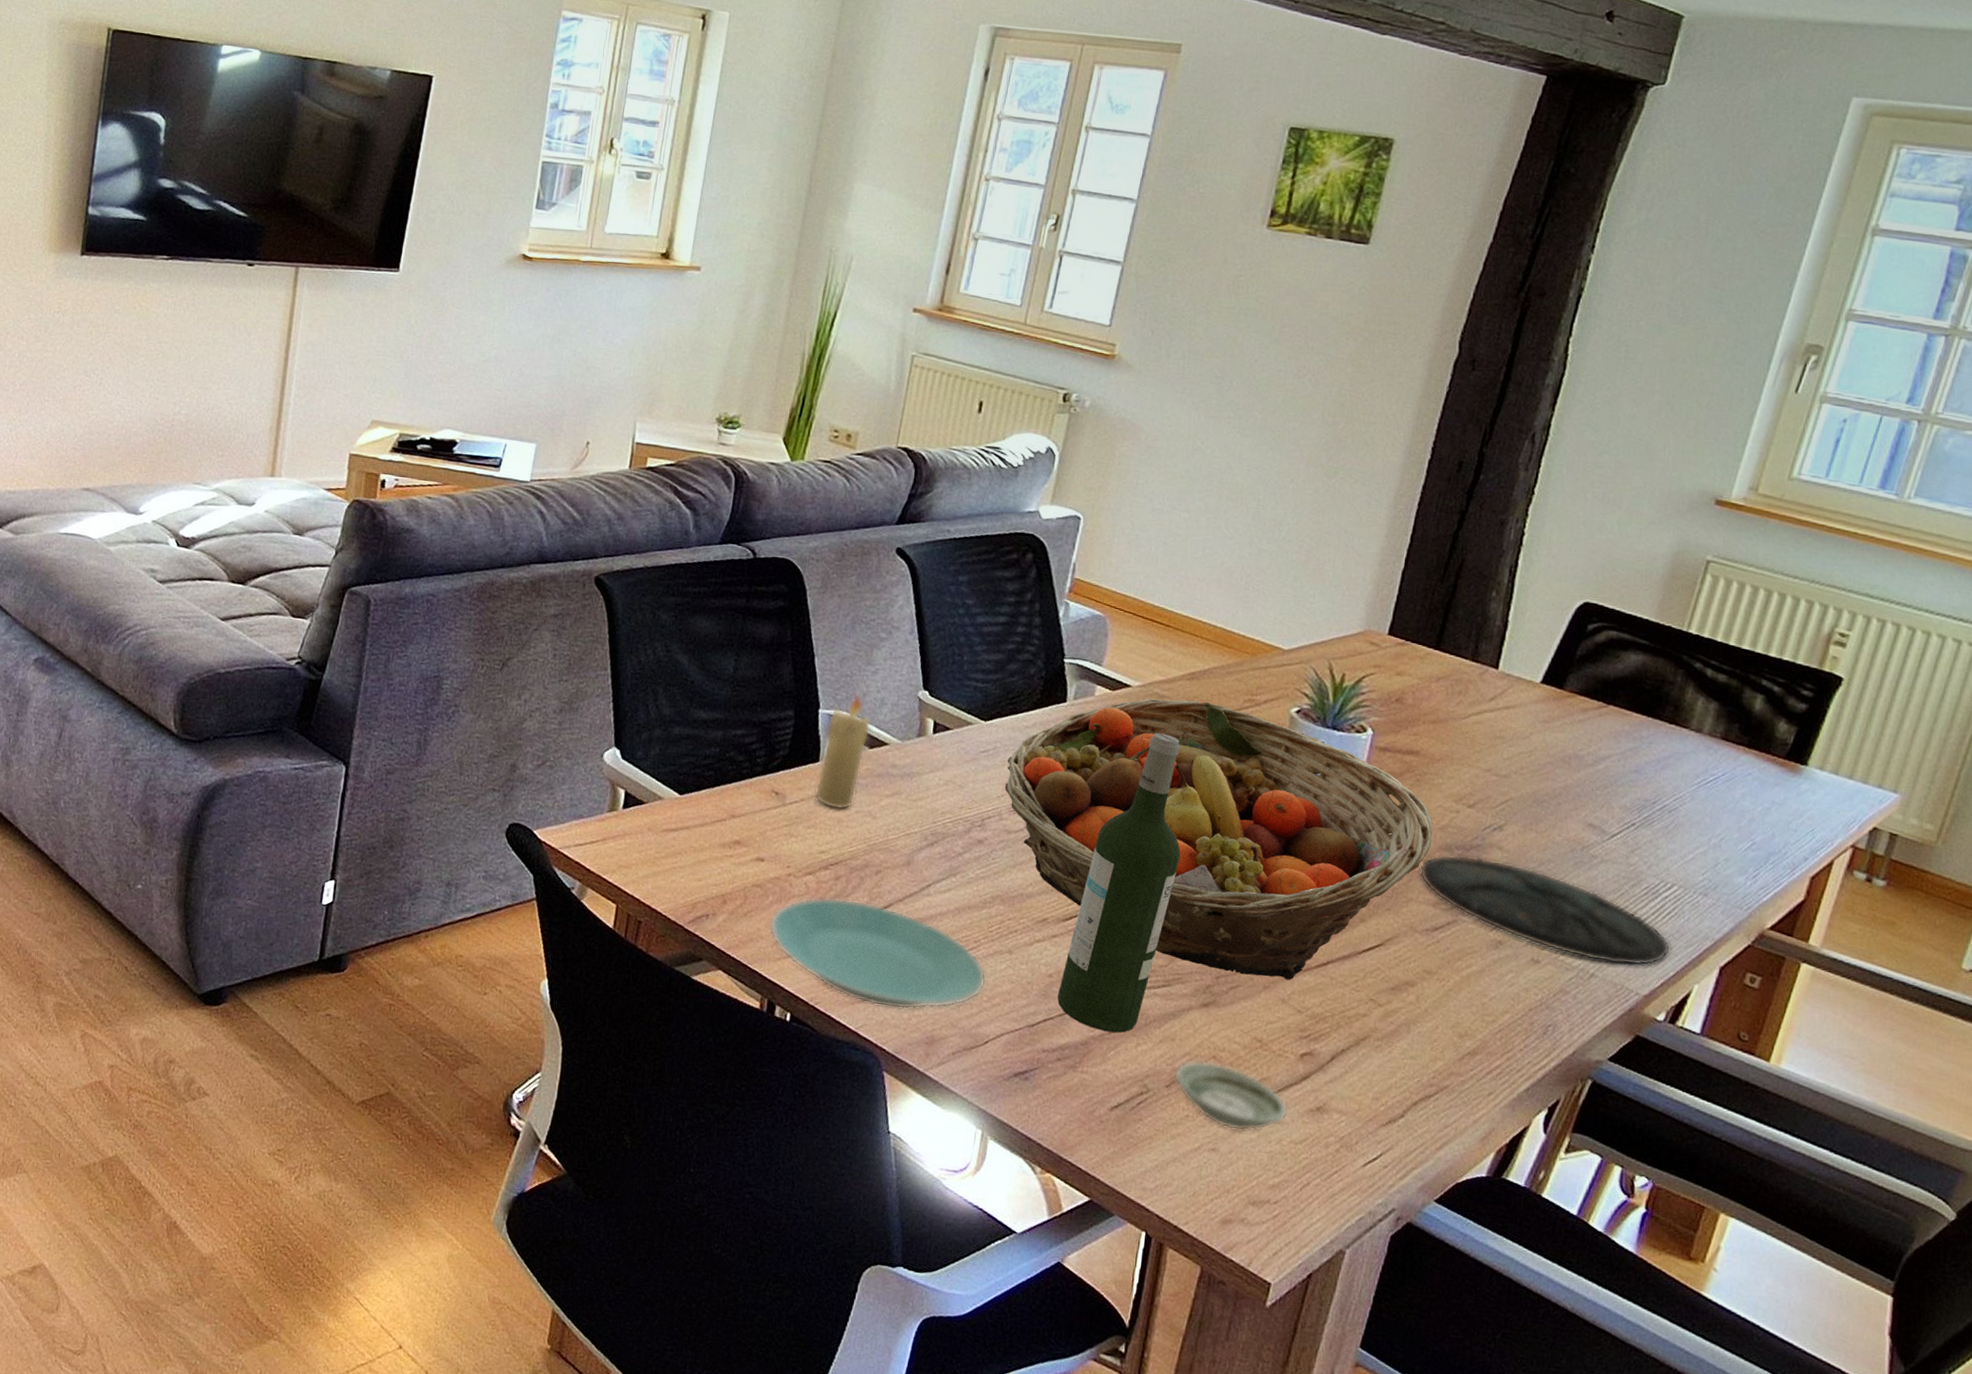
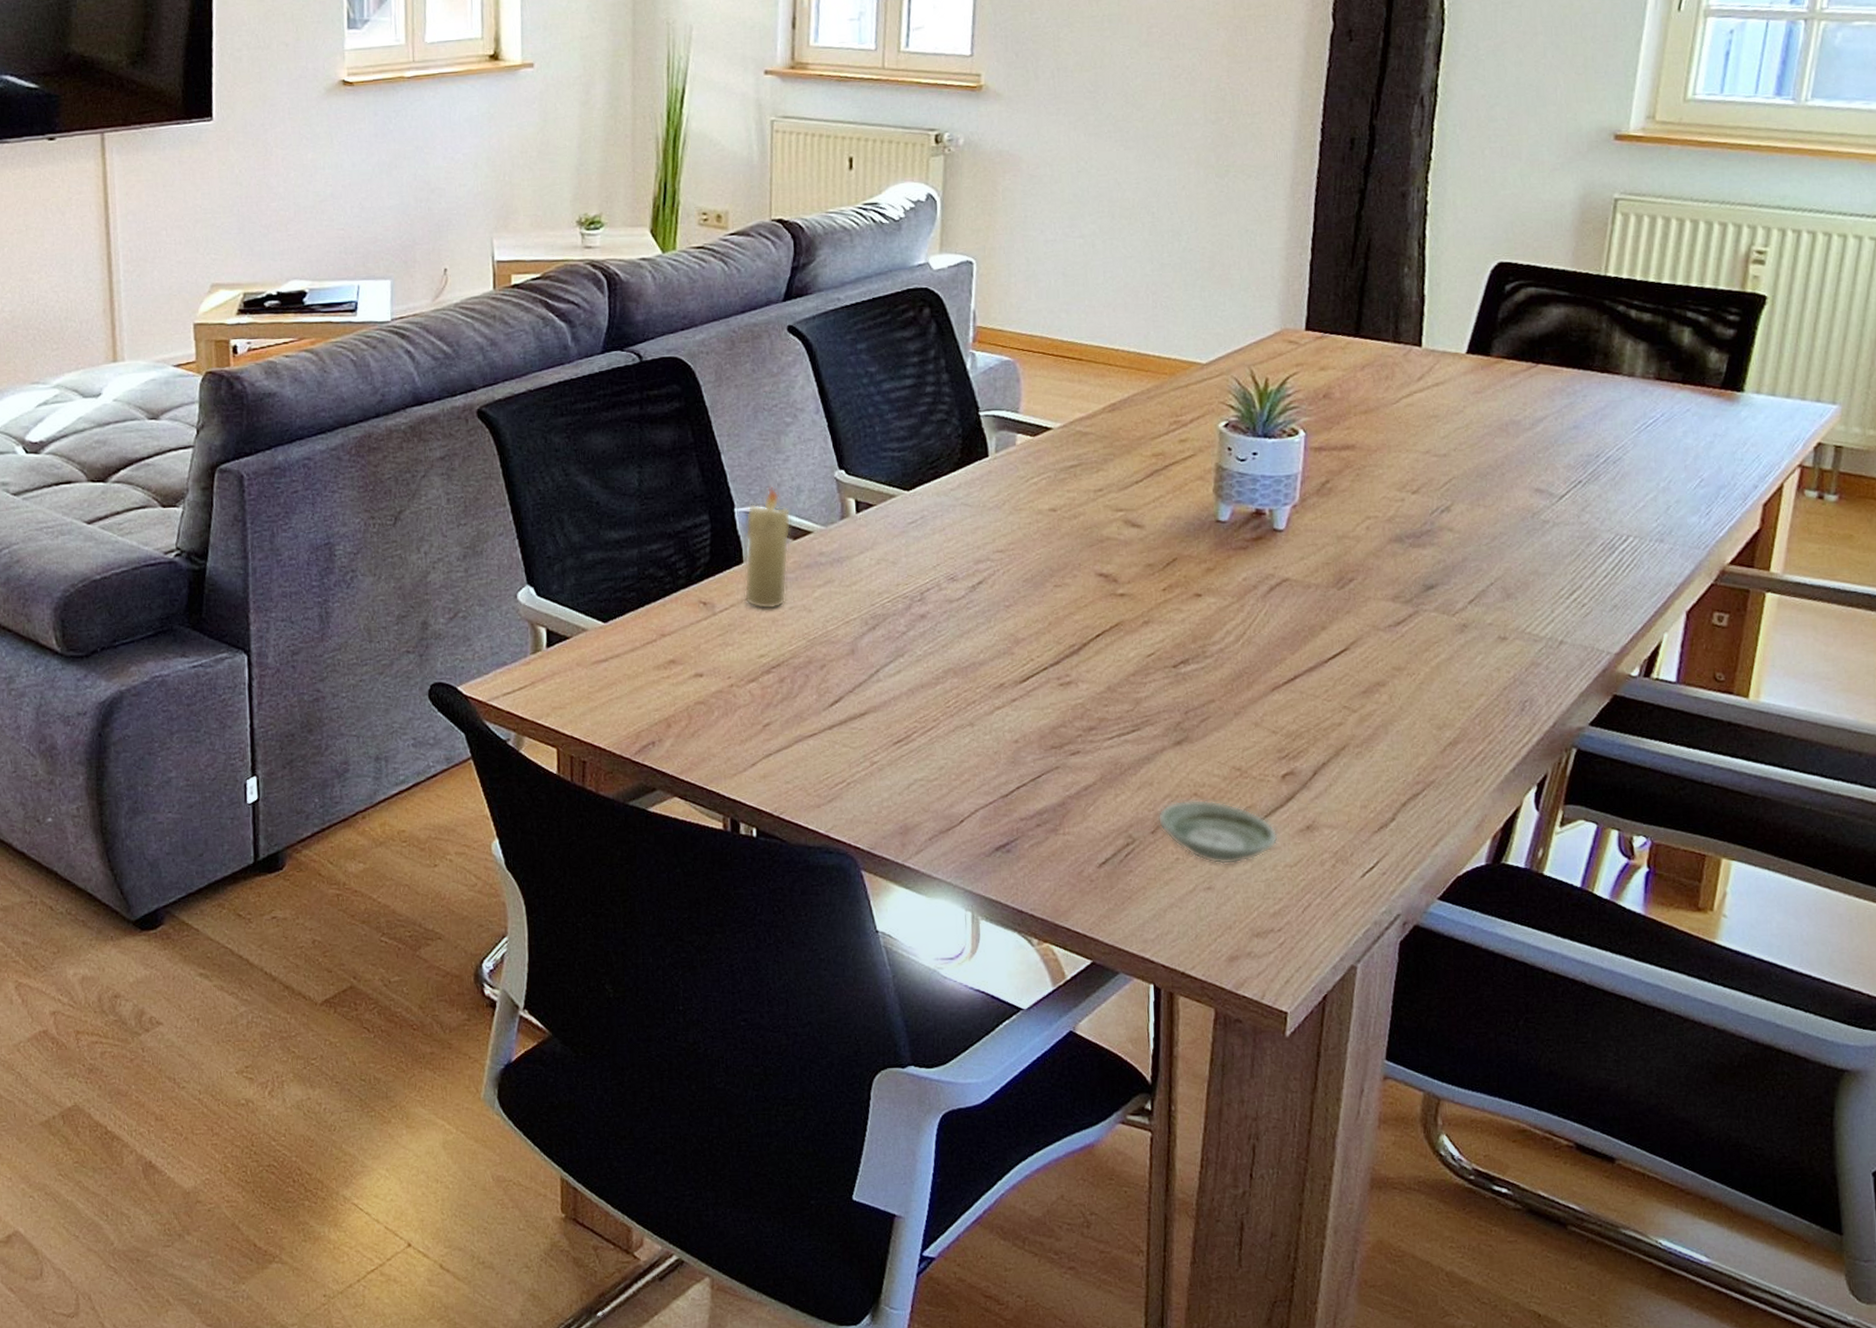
plate: present [769,897,986,1010] -> none [719,699,952,805]
fruit basket: present [1004,698,1433,981] -> none [937,431,1381,705]
wine bottle: present [1057,733,1181,1033] -> none [1027,472,1130,789]
plate: present [1419,854,1671,966] -> none [1373,542,1636,628]

